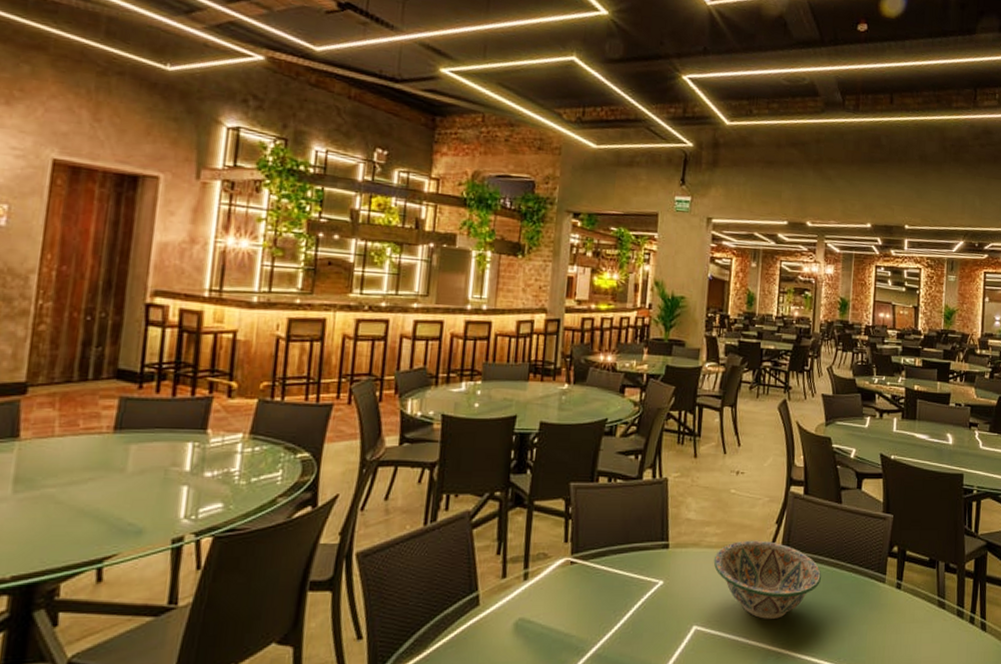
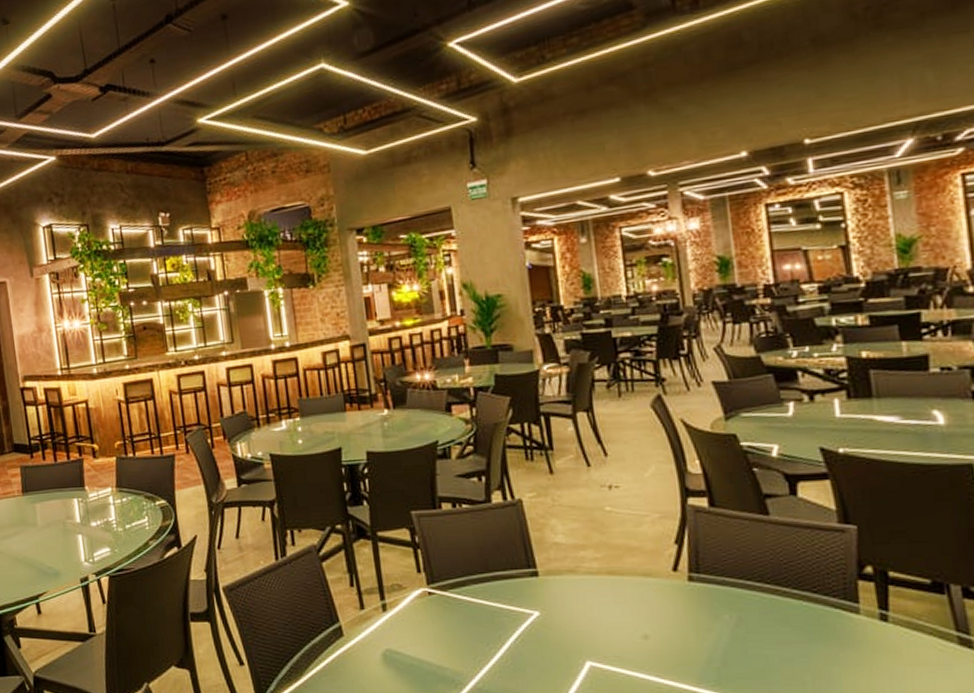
decorative bowl: present [713,540,822,619] -> none [598,564,756,656]

